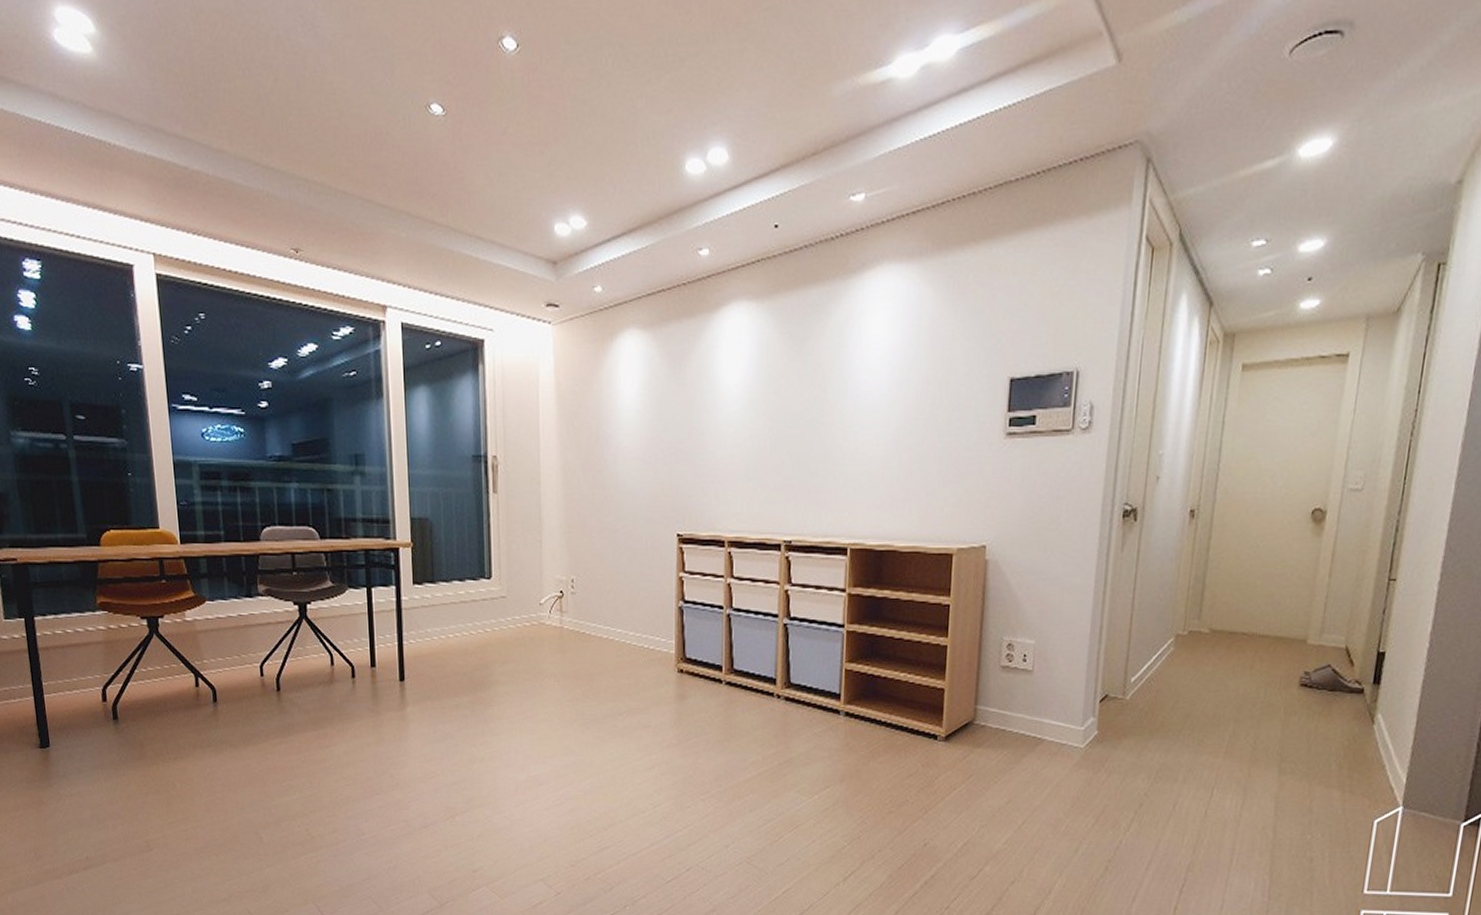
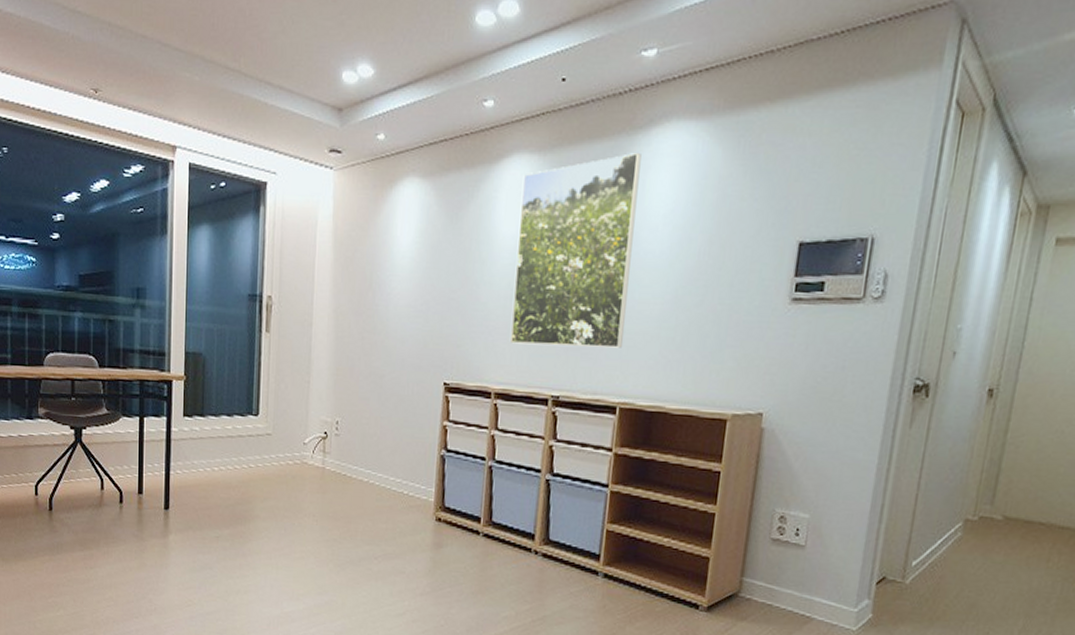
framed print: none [740,297,856,491] -> present [510,153,641,348]

